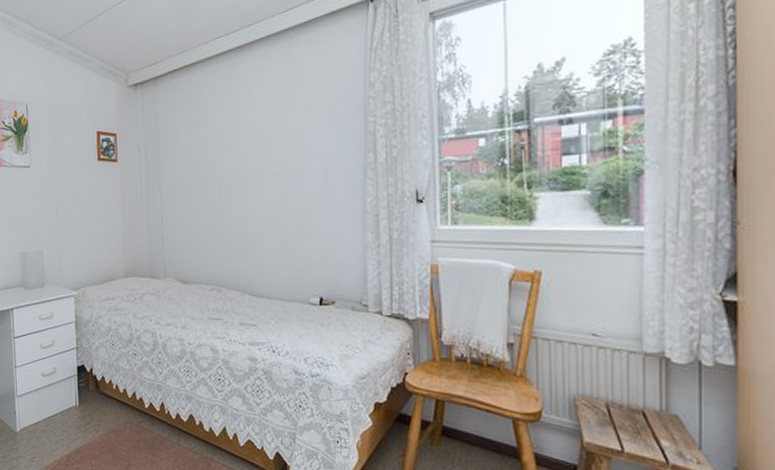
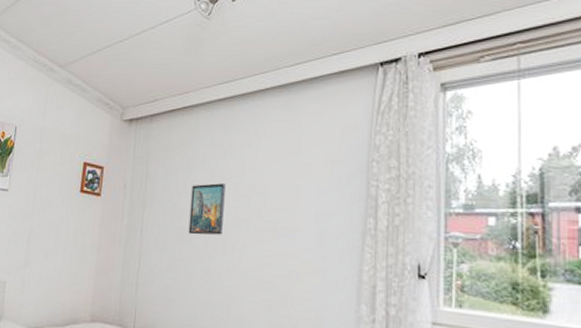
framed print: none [201,136,235,188] -> present [188,183,226,235]

